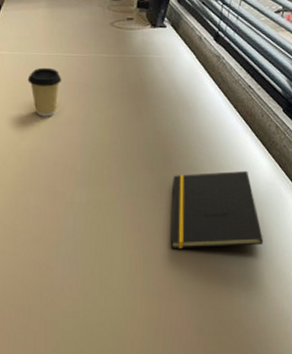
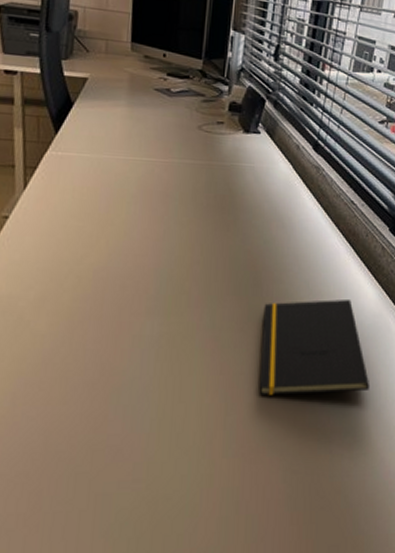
coffee cup: present [27,67,62,117] -> none [97,172,139,230]

